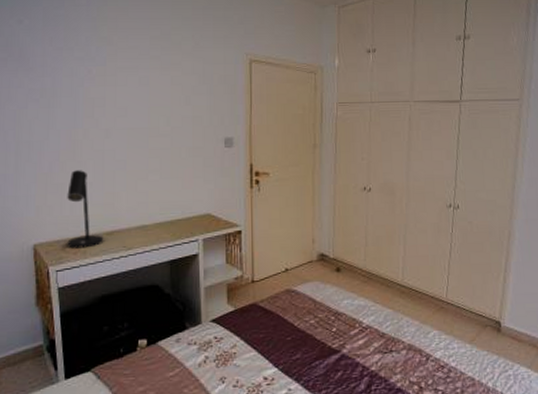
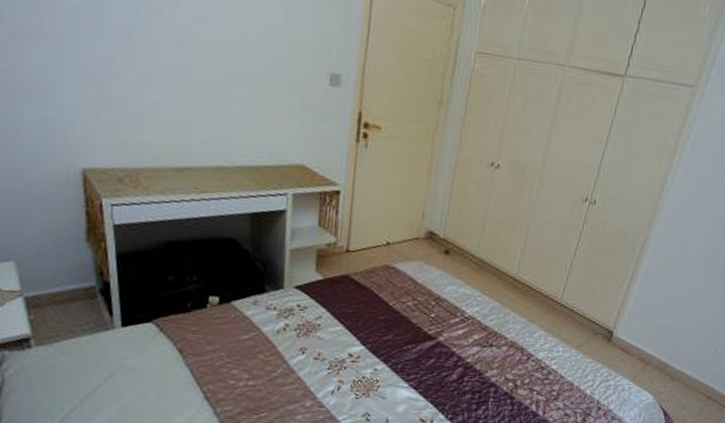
desk lamp: present [67,170,103,249] -> none [125,83,170,183]

